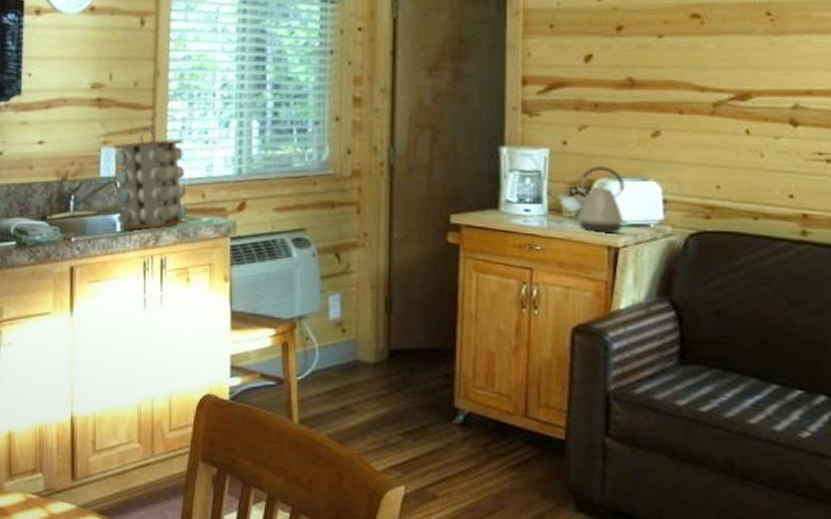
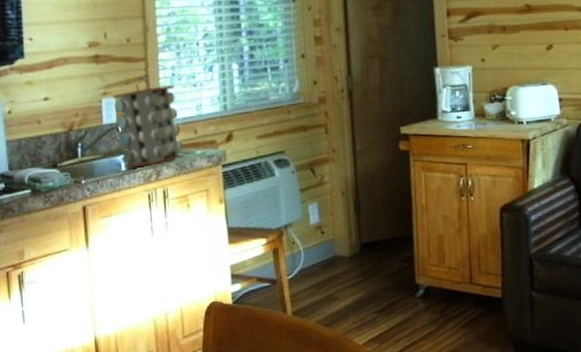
kettle: present [572,165,627,234] -> none [492,75,534,130]

